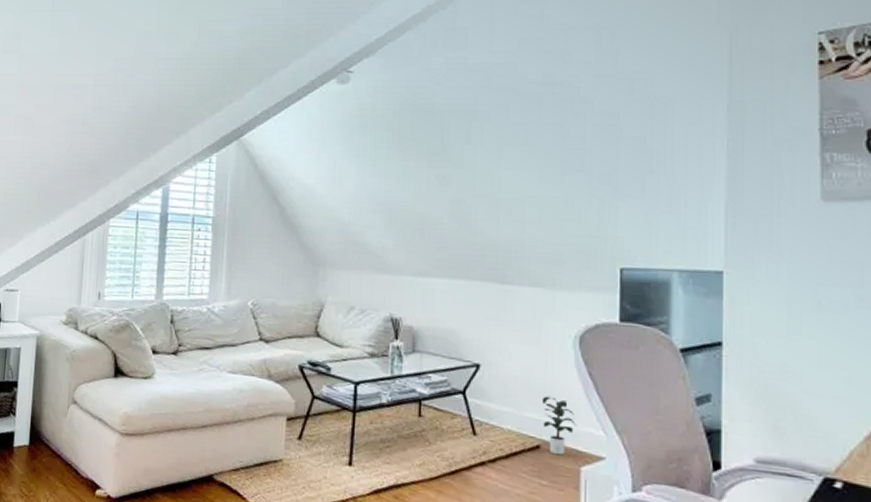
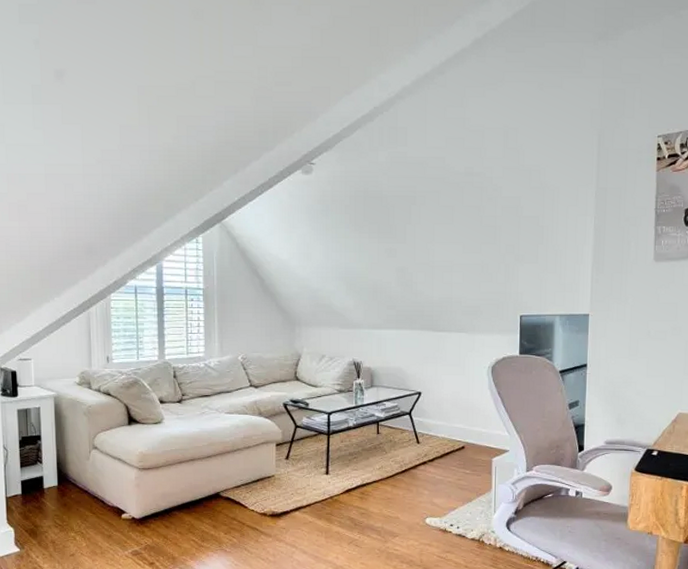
potted plant: present [541,396,578,456] -> none [465,411,490,452]

